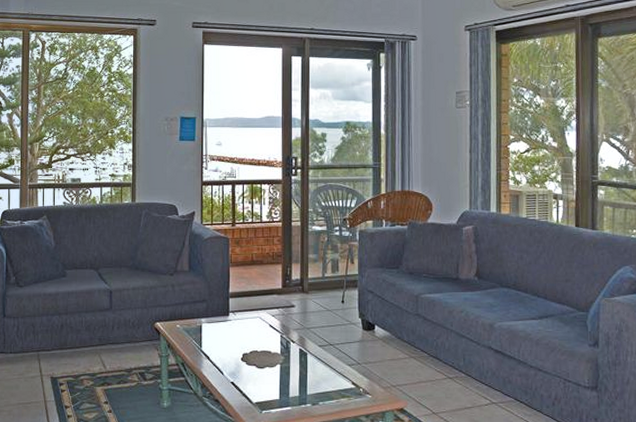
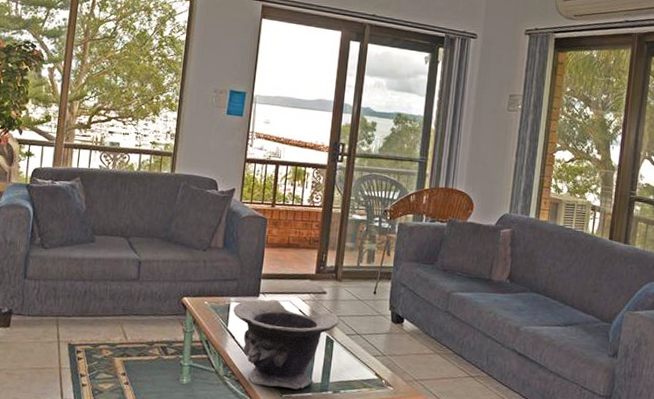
decorative bowl: none [205,316,310,405] -> present [233,299,339,390]

